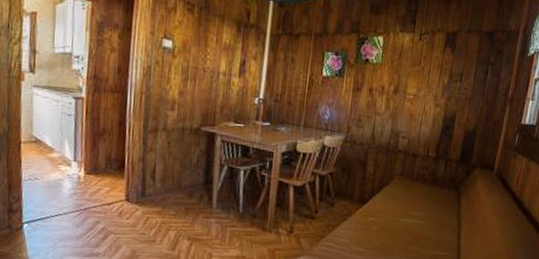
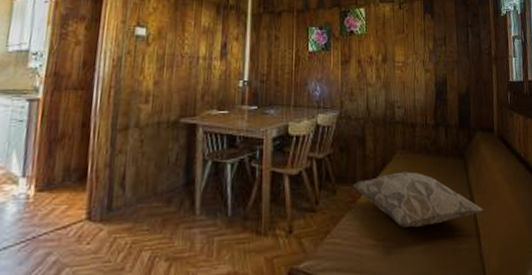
decorative pillow: none [349,195,469,243] -> present [352,172,484,227]

